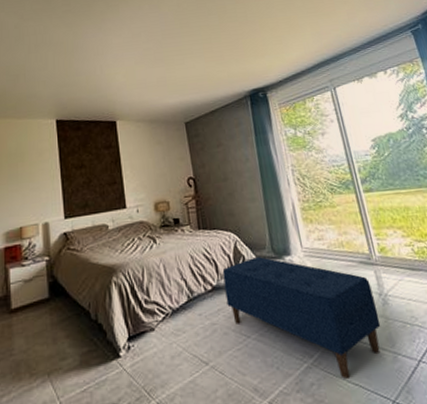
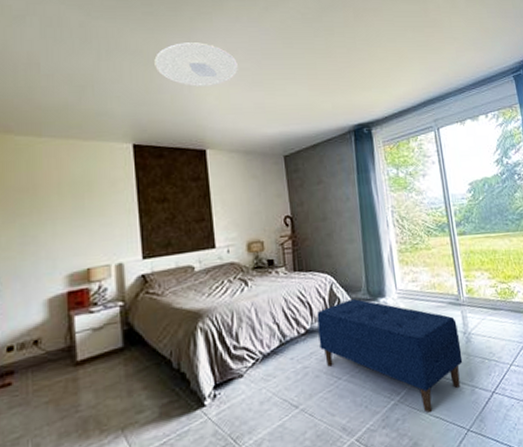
ceiling light: none [72,30,142,68] -> present [154,42,238,87]

